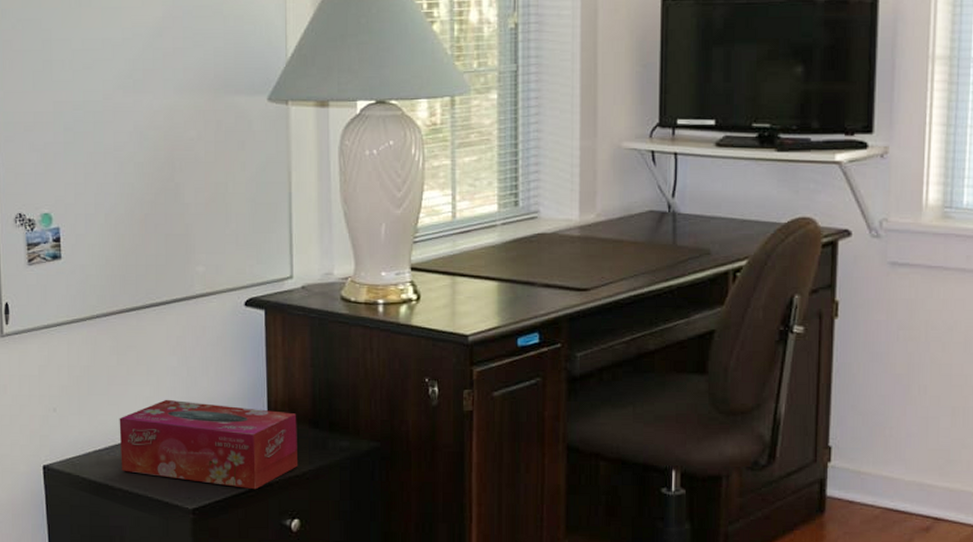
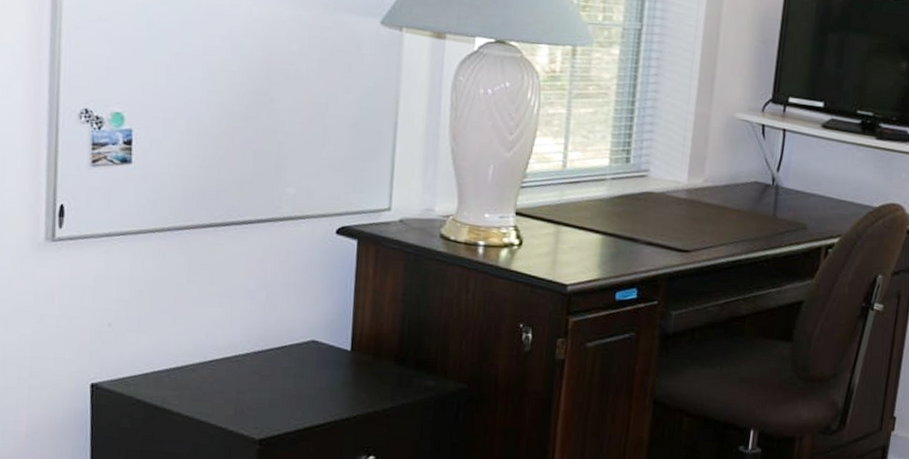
tissue box: present [119,399,297,490] -> none [182,323,383,424]

